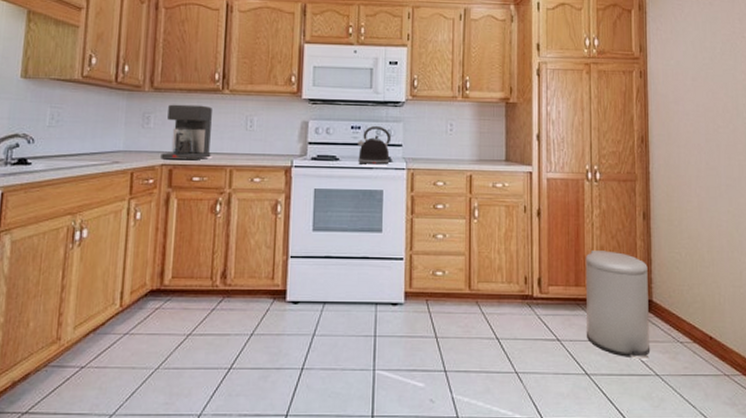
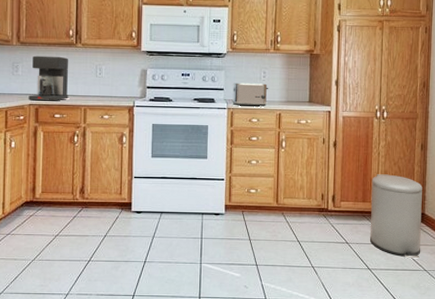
kettle: present [356,125,392,165] -> none [186,73,216,105]
toaster: none [413,137,457,167] -> present [232,83,269,107]

